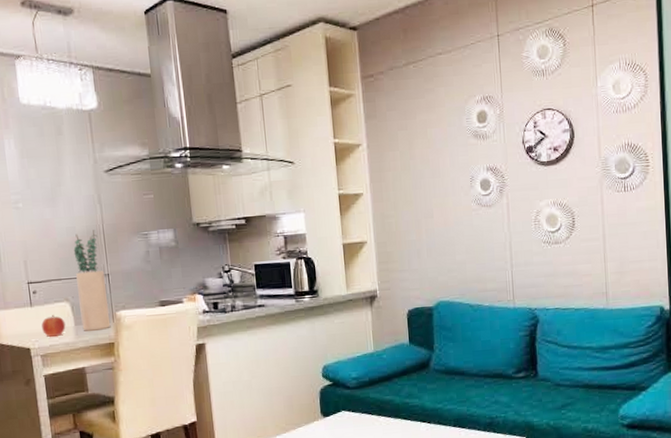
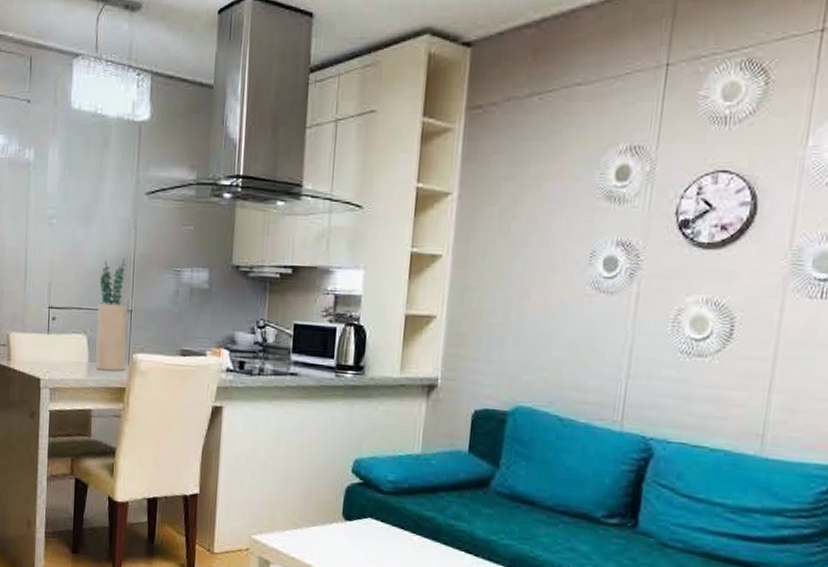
fruit: present [41,314,66,337] -> none [55,345,79,370]

